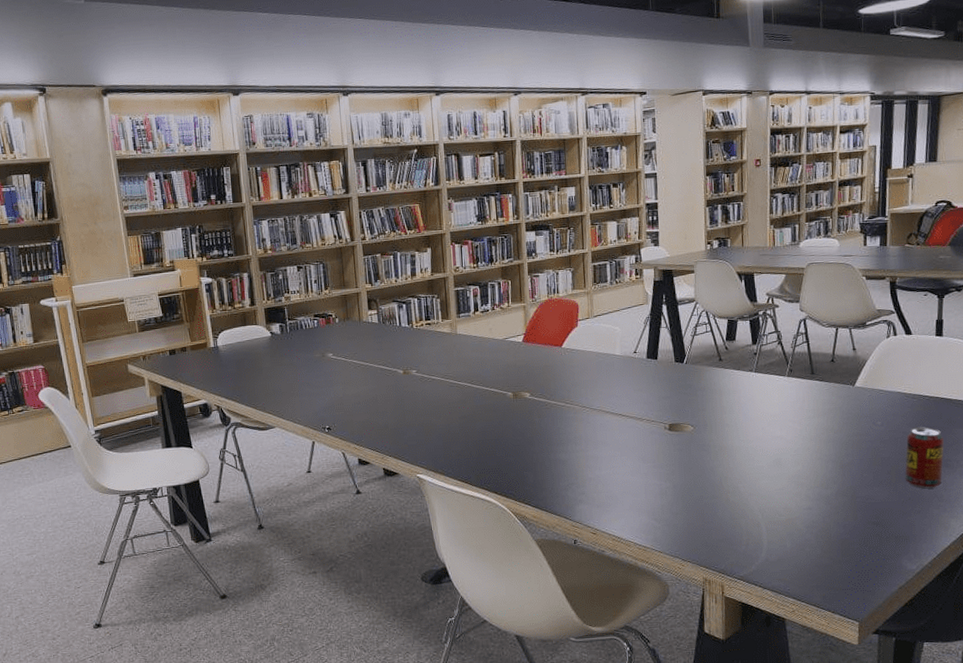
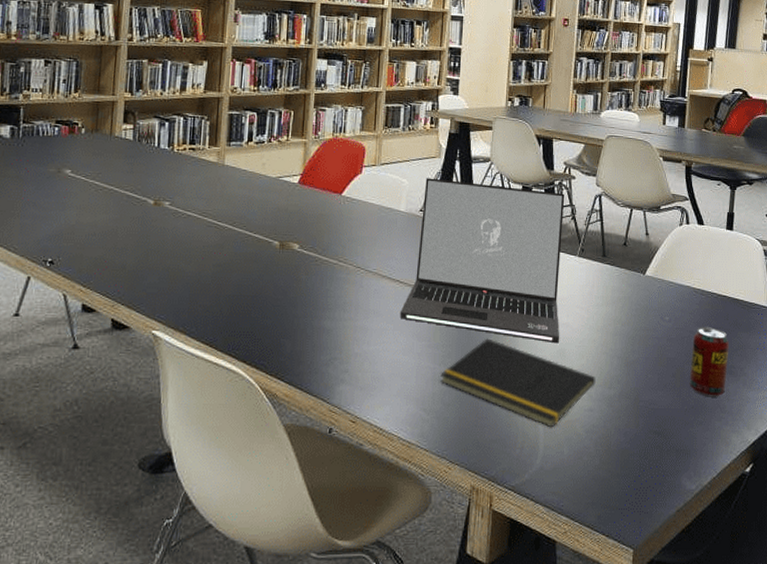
laptop: none [625,321,774,455] -> present [400,178,565,344]
notepad: none [667,455,813,526] -> present [440,338,596,428]

